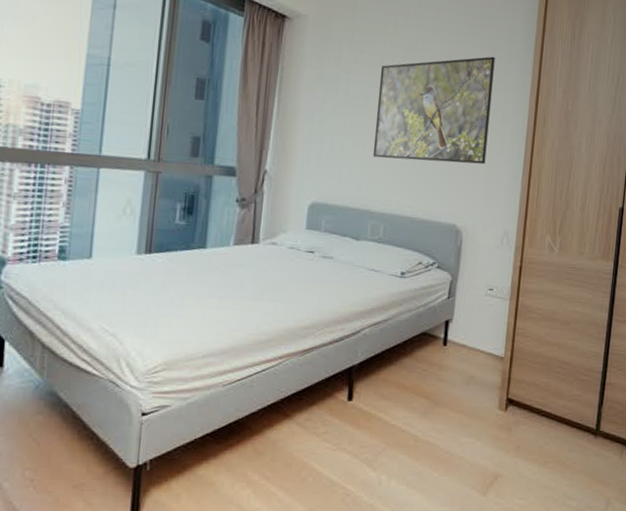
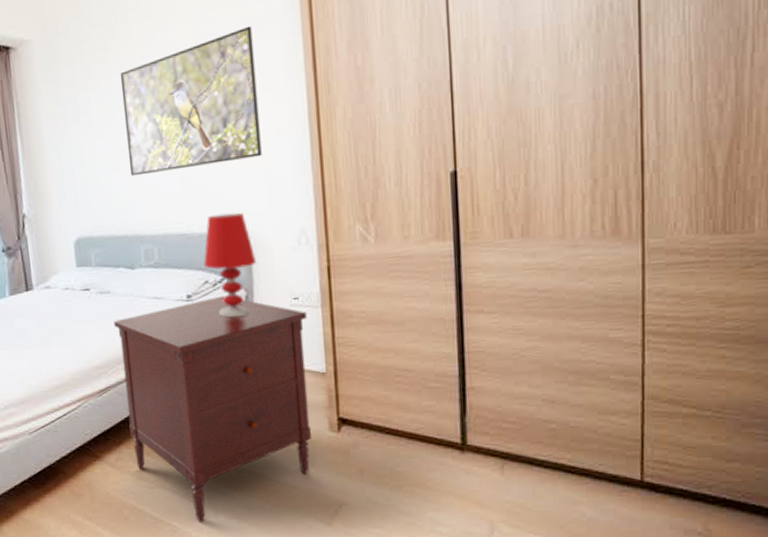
dresser: none [324,277,498,487] -> present [114,295,312,522]
table lamp: none [421,205,465,299] -> present [204,212,257,318]

